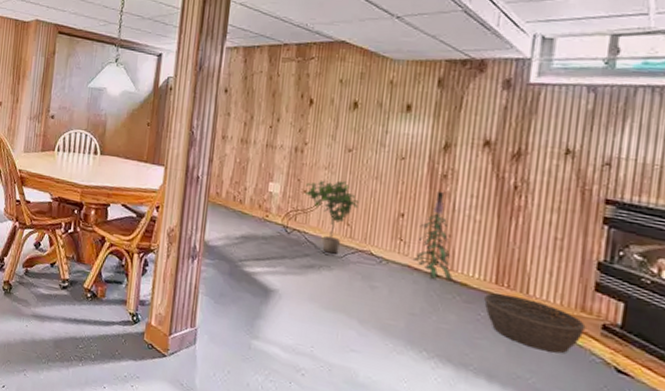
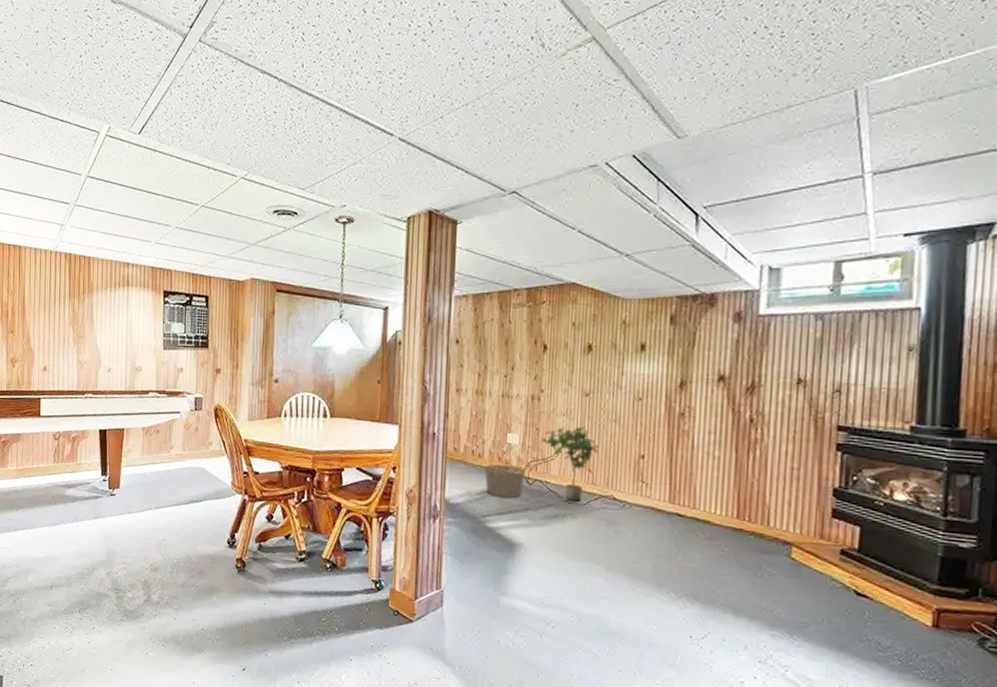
basket: none [244,211,286,246] -> present [484,464,527,499]
plant: present [412,190,454,282] -> none [655,429,696,520]
basket: present [484,293,586,354] -> none [727,528,825,582]

